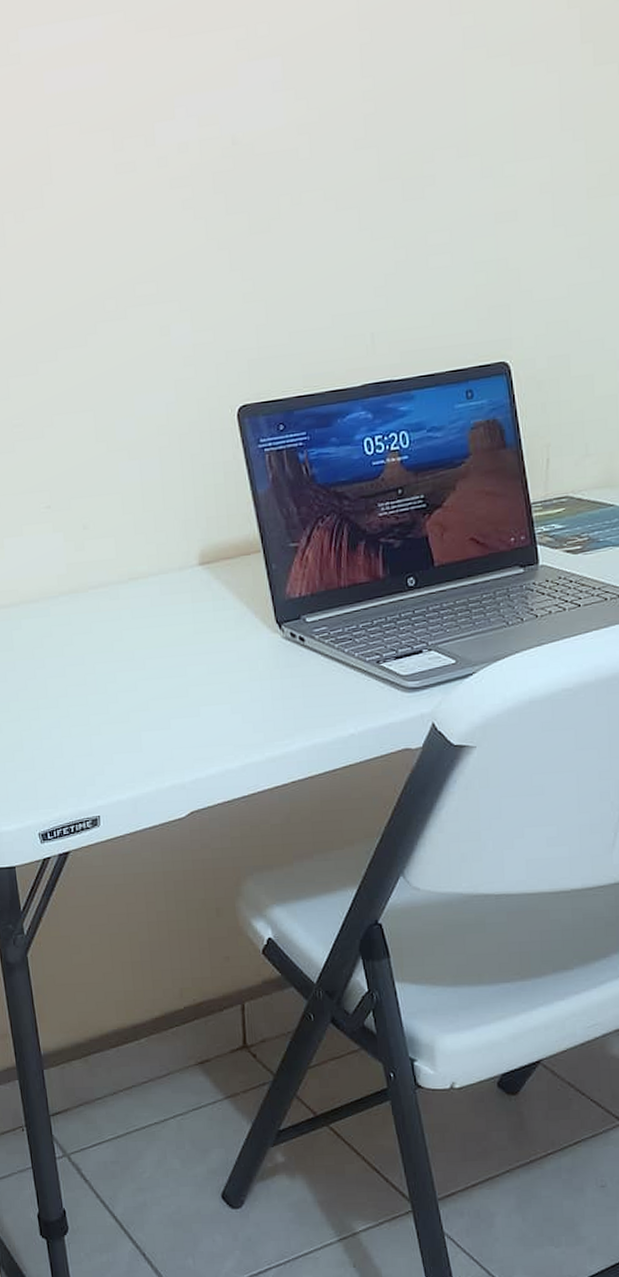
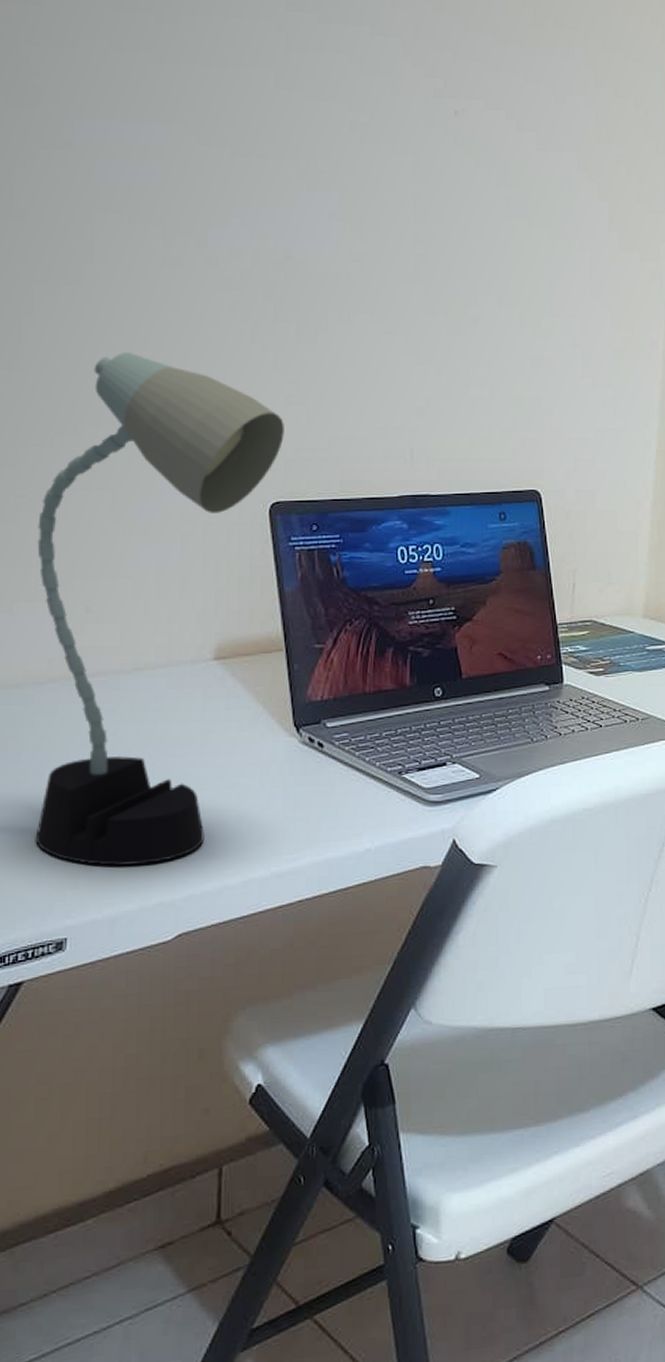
desk lamp: none [34,270,246,755] -> present [35,351,284,866]

